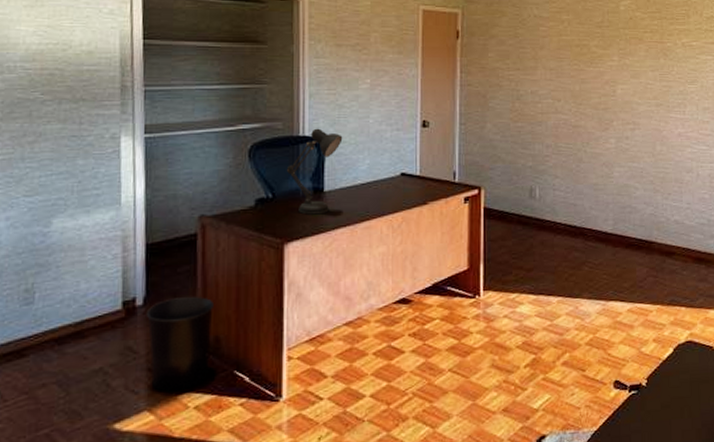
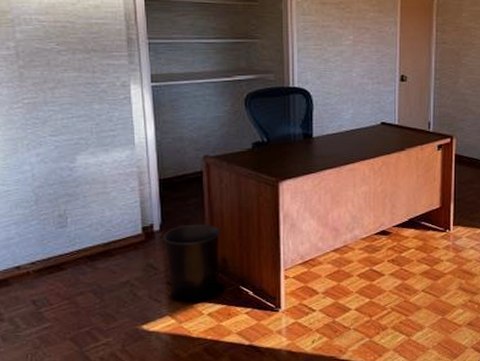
desk lamp: present [286,128,343,215] -> none [278,80,329,157]

